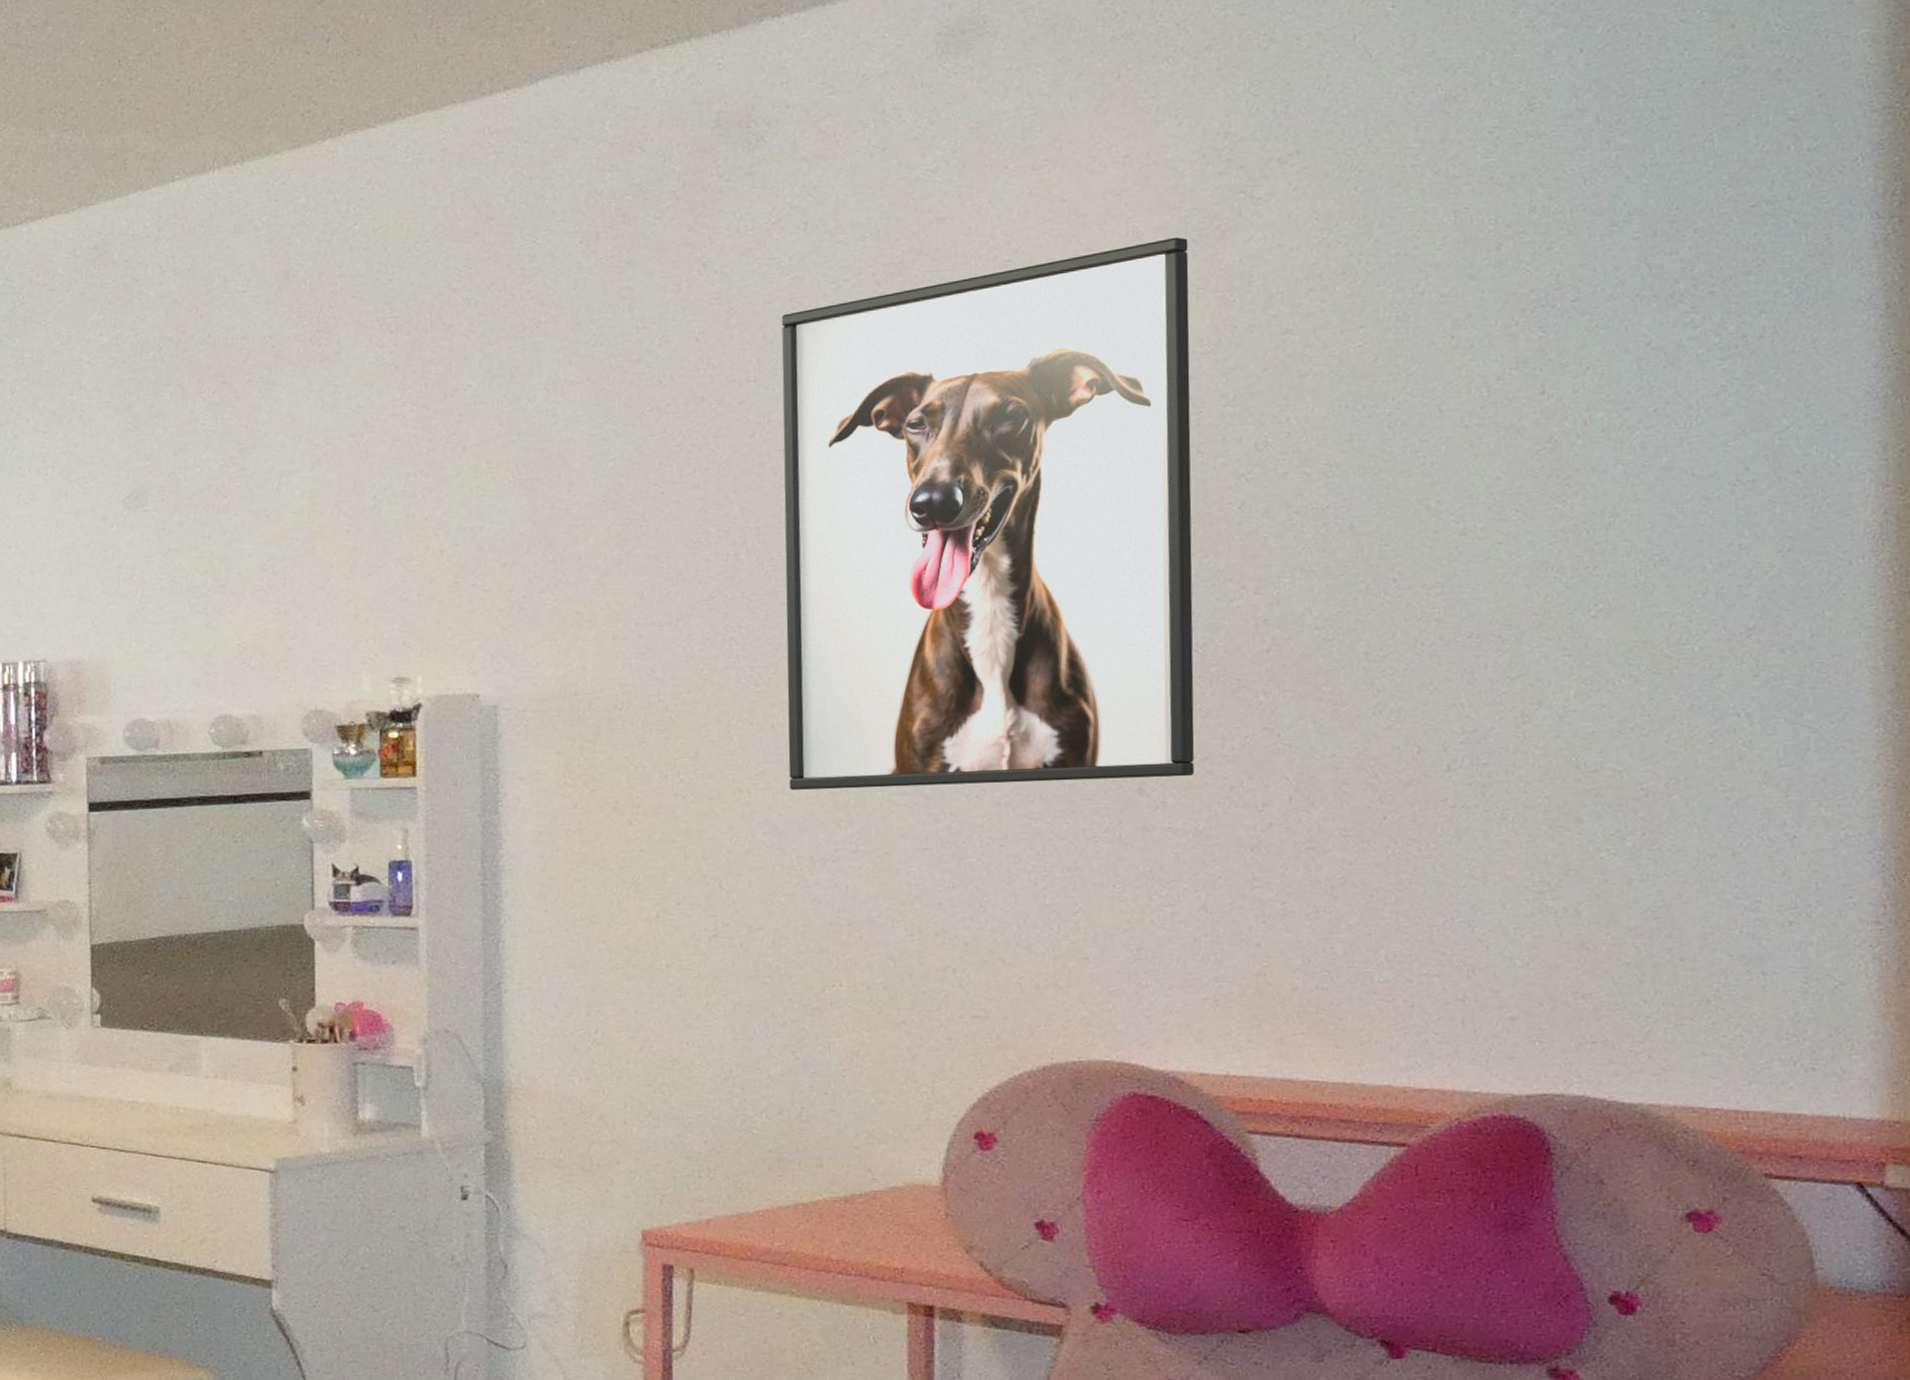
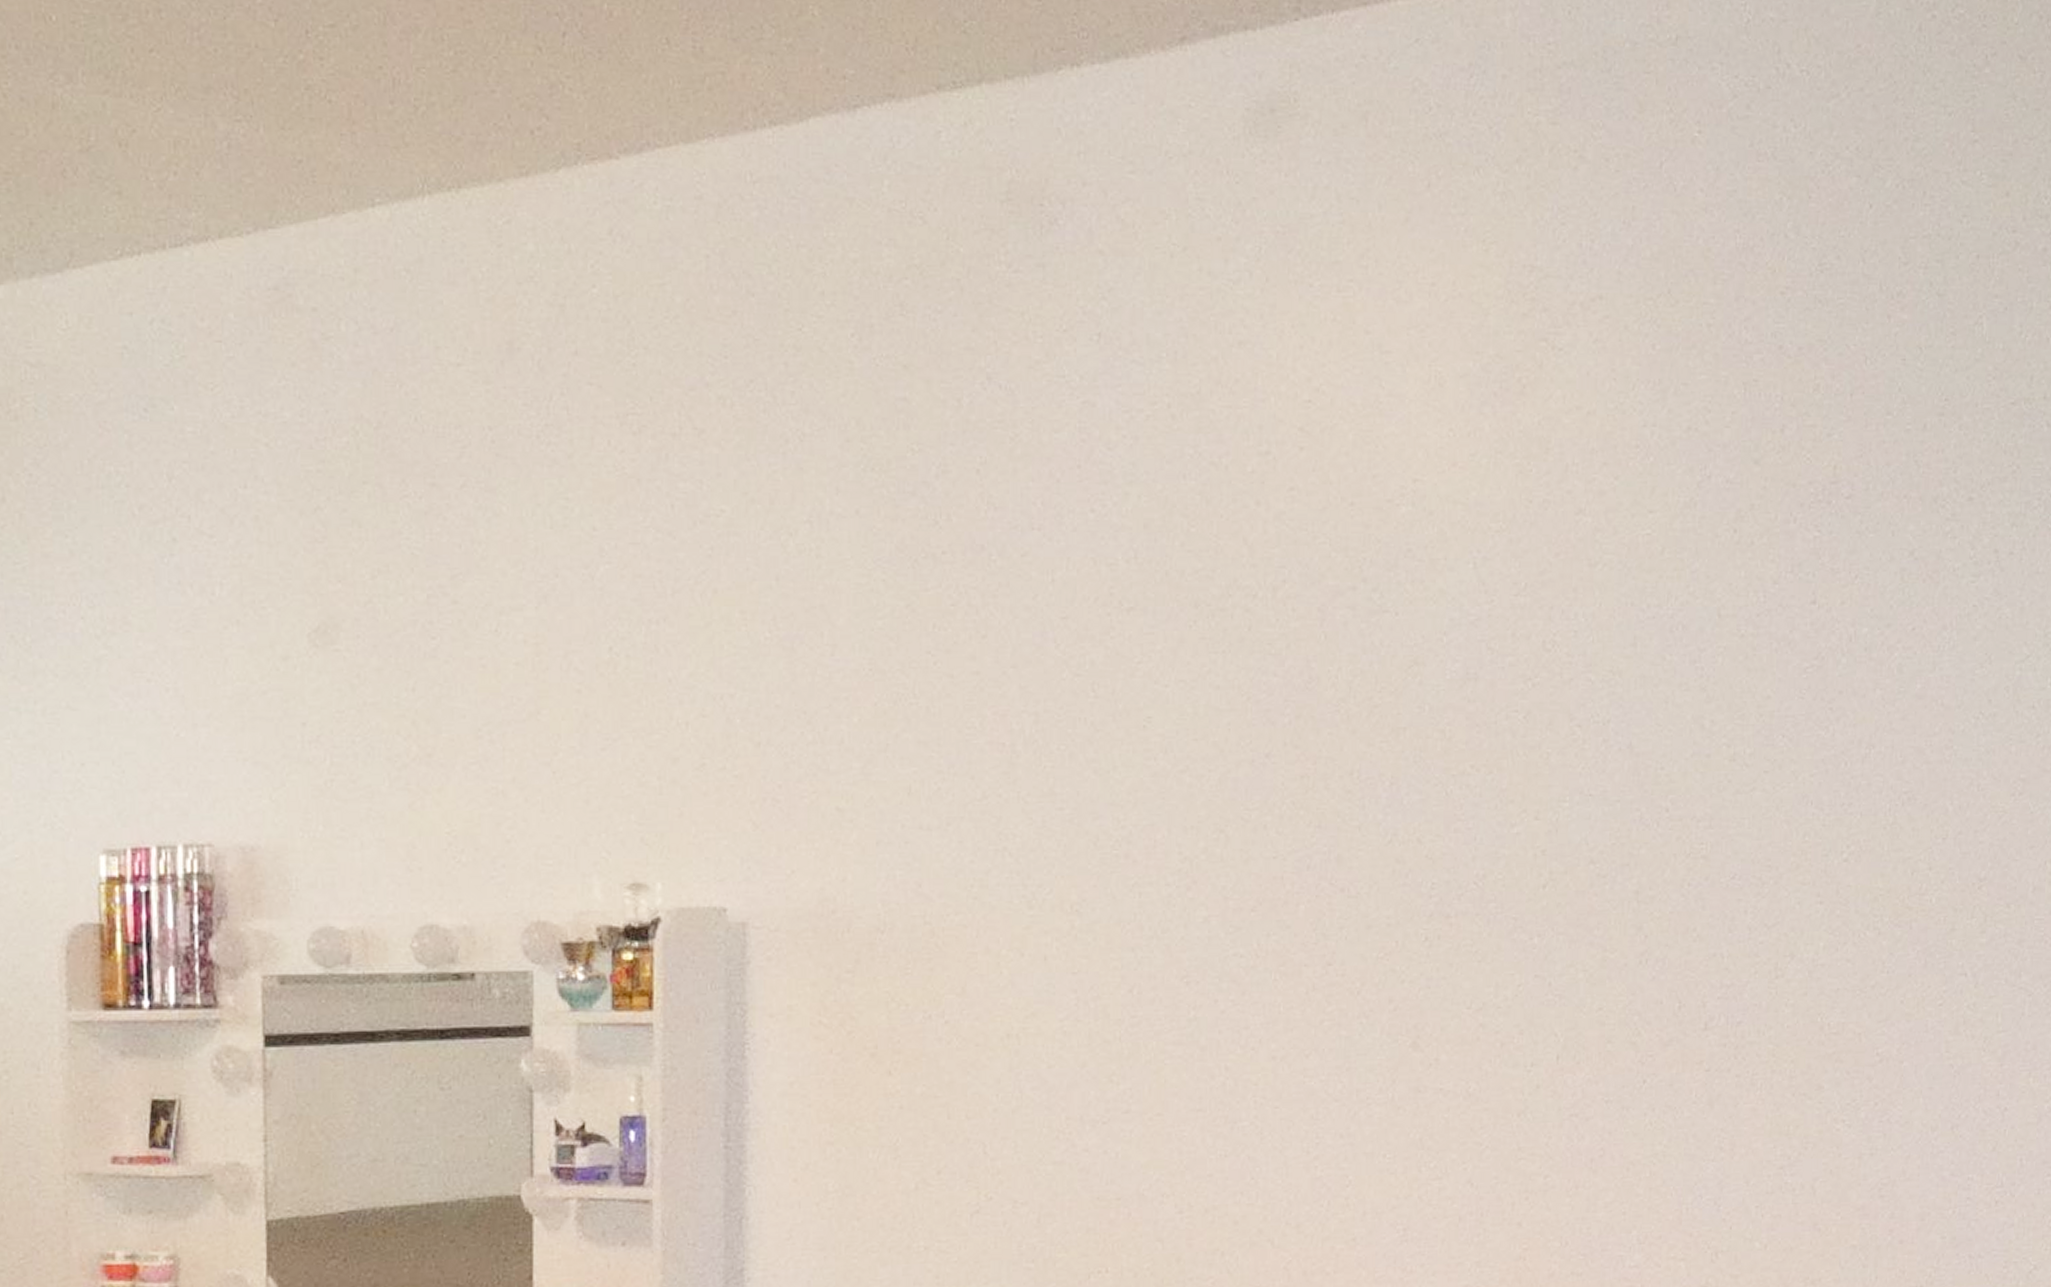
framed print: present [781,237,1195,790] -> none [1061,388,1489,1037]

